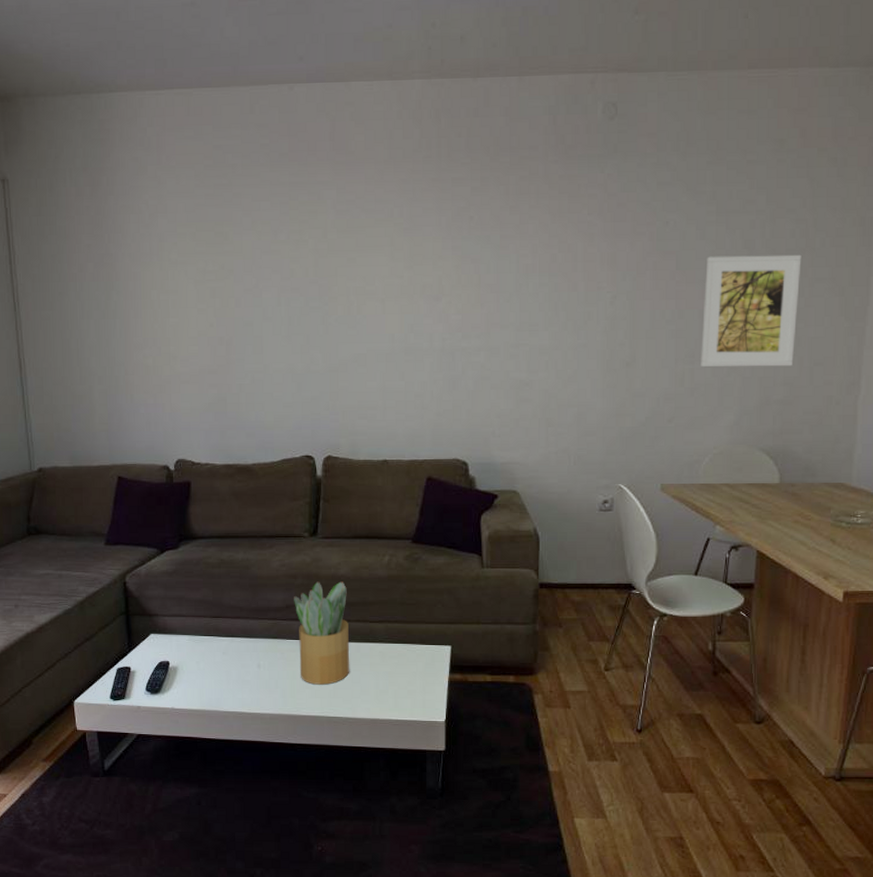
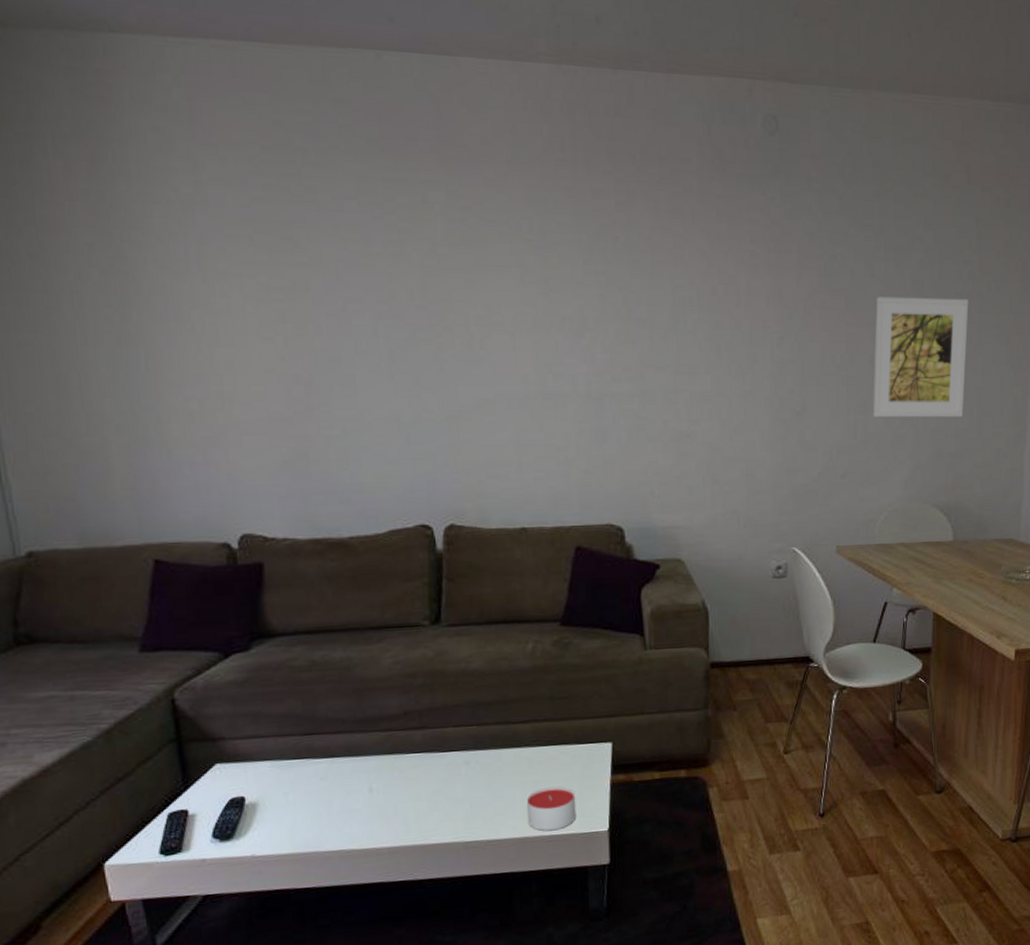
potted plant: present [294,581,349,685] -> none [413,677,489,806]
candle: none [378,678,419,716] -> present [526,786,577,831]

